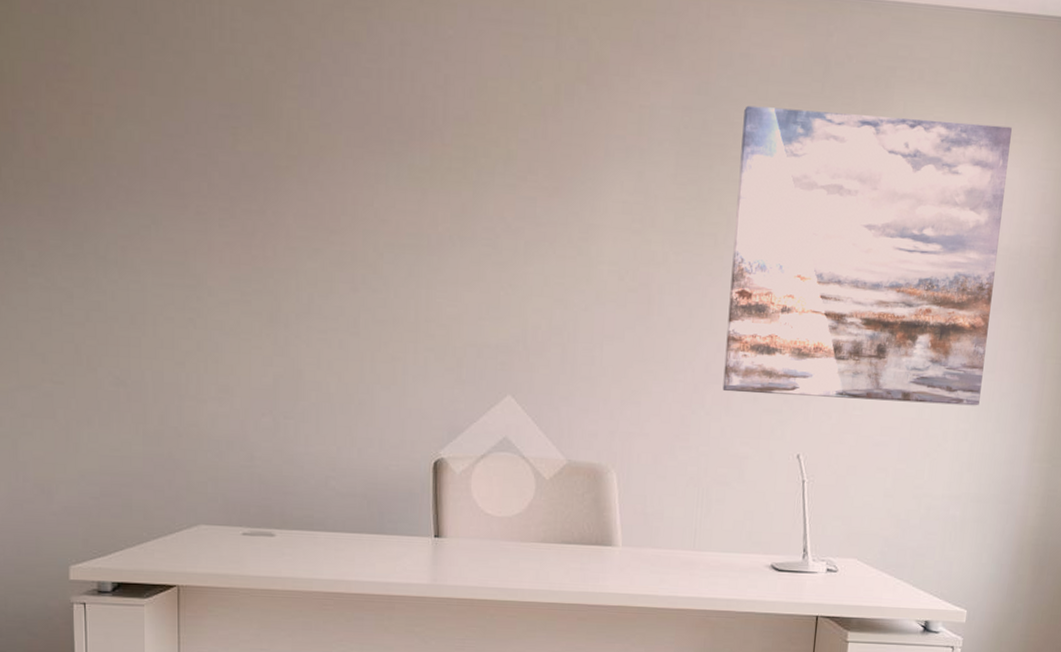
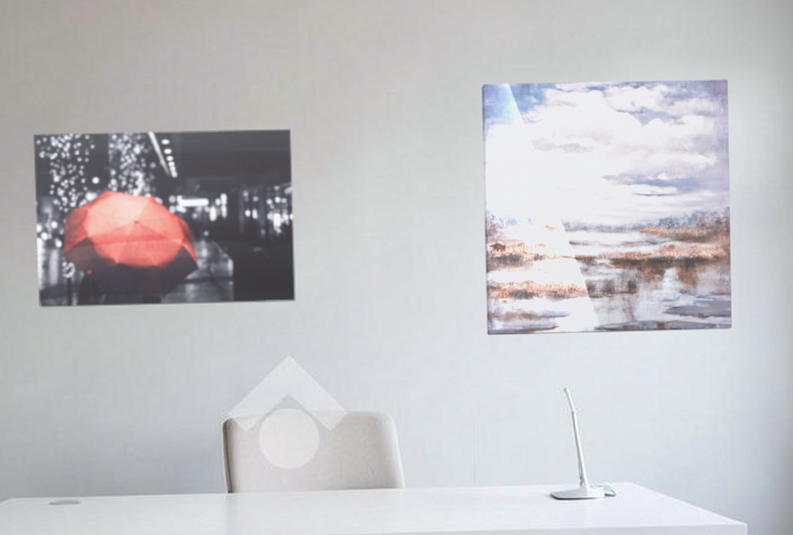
wall art: none [236,115,530,336] -> present [32,129,296,308]

